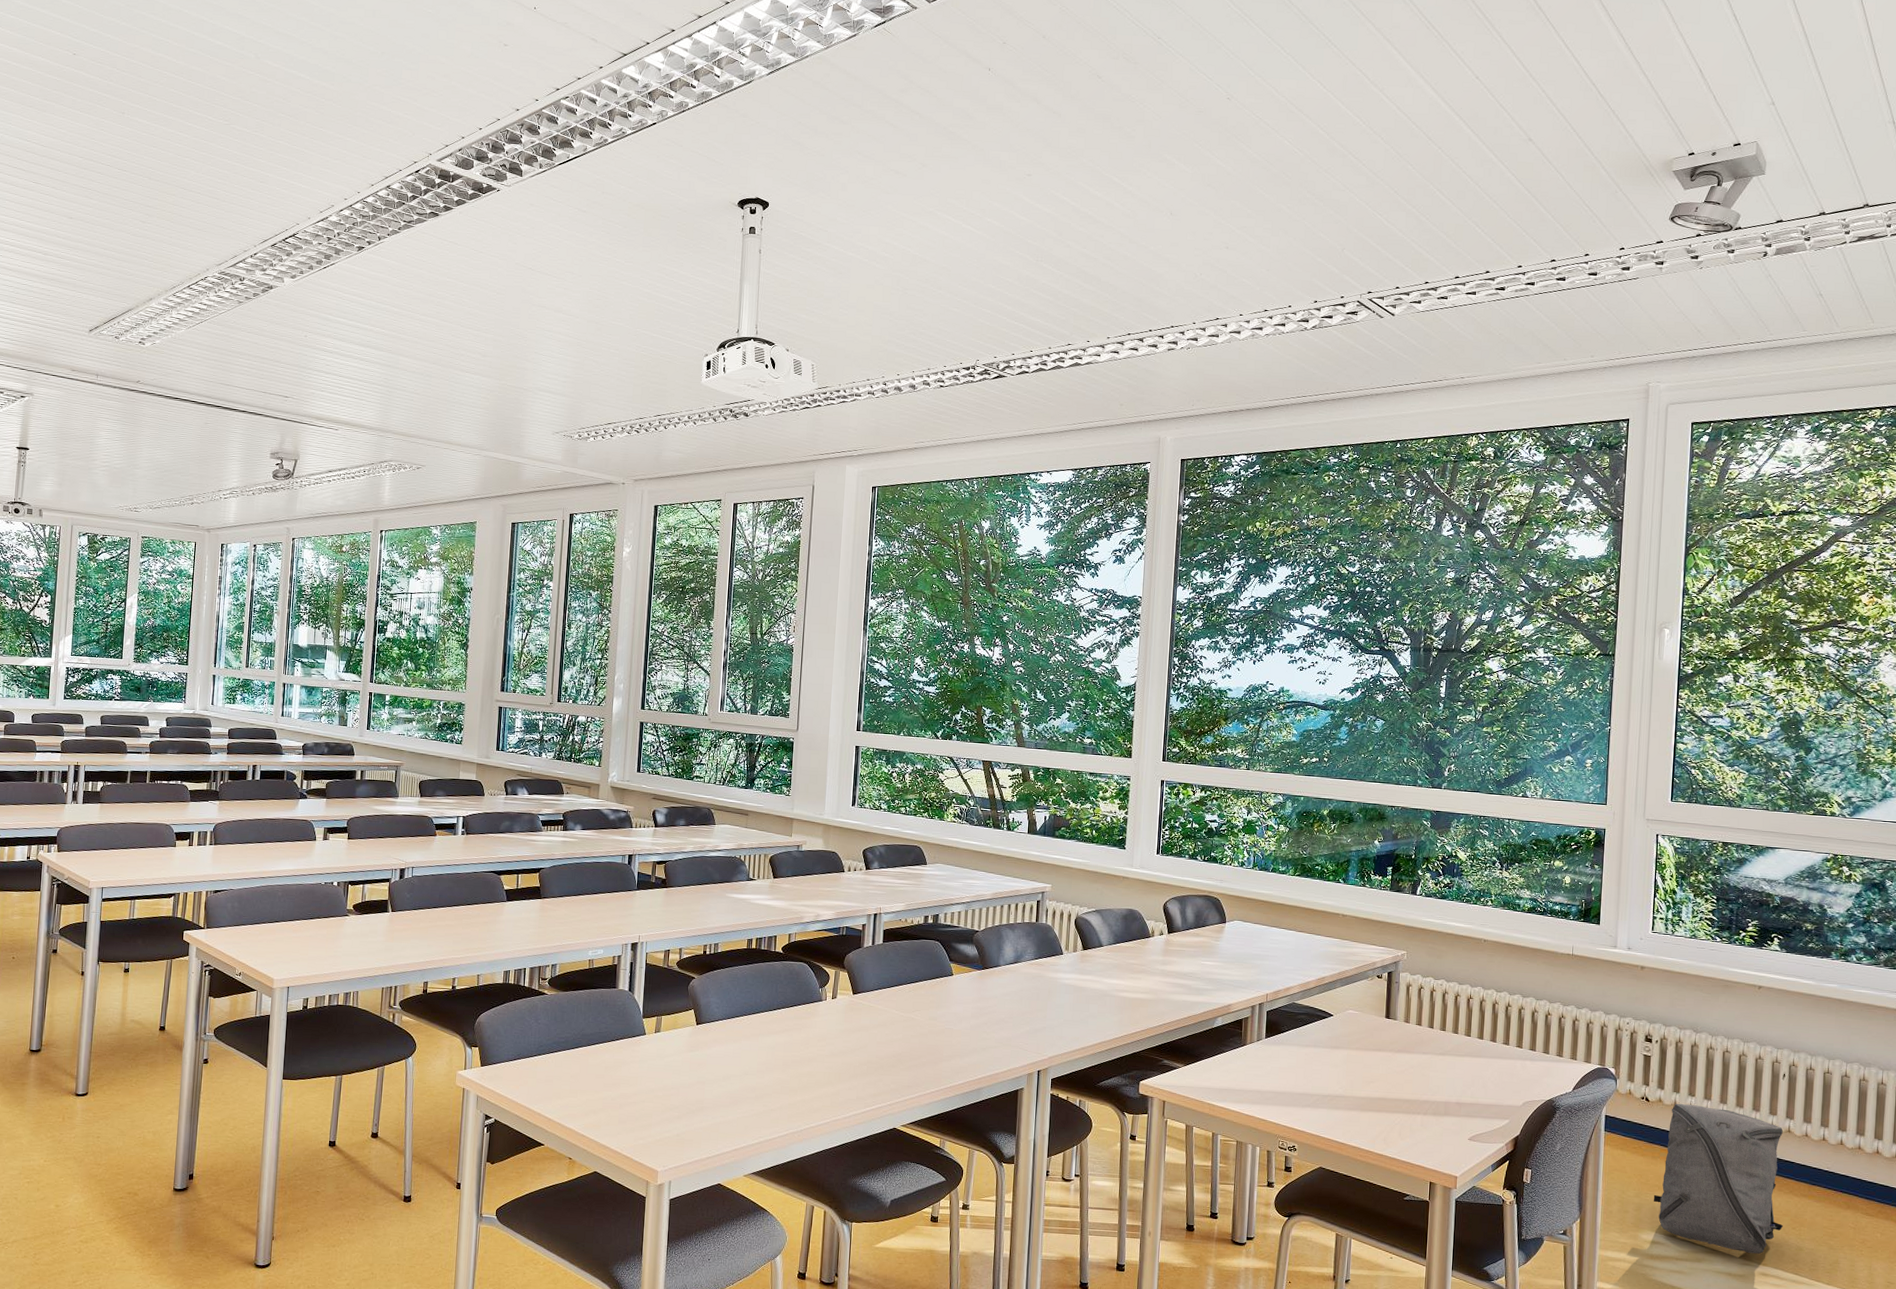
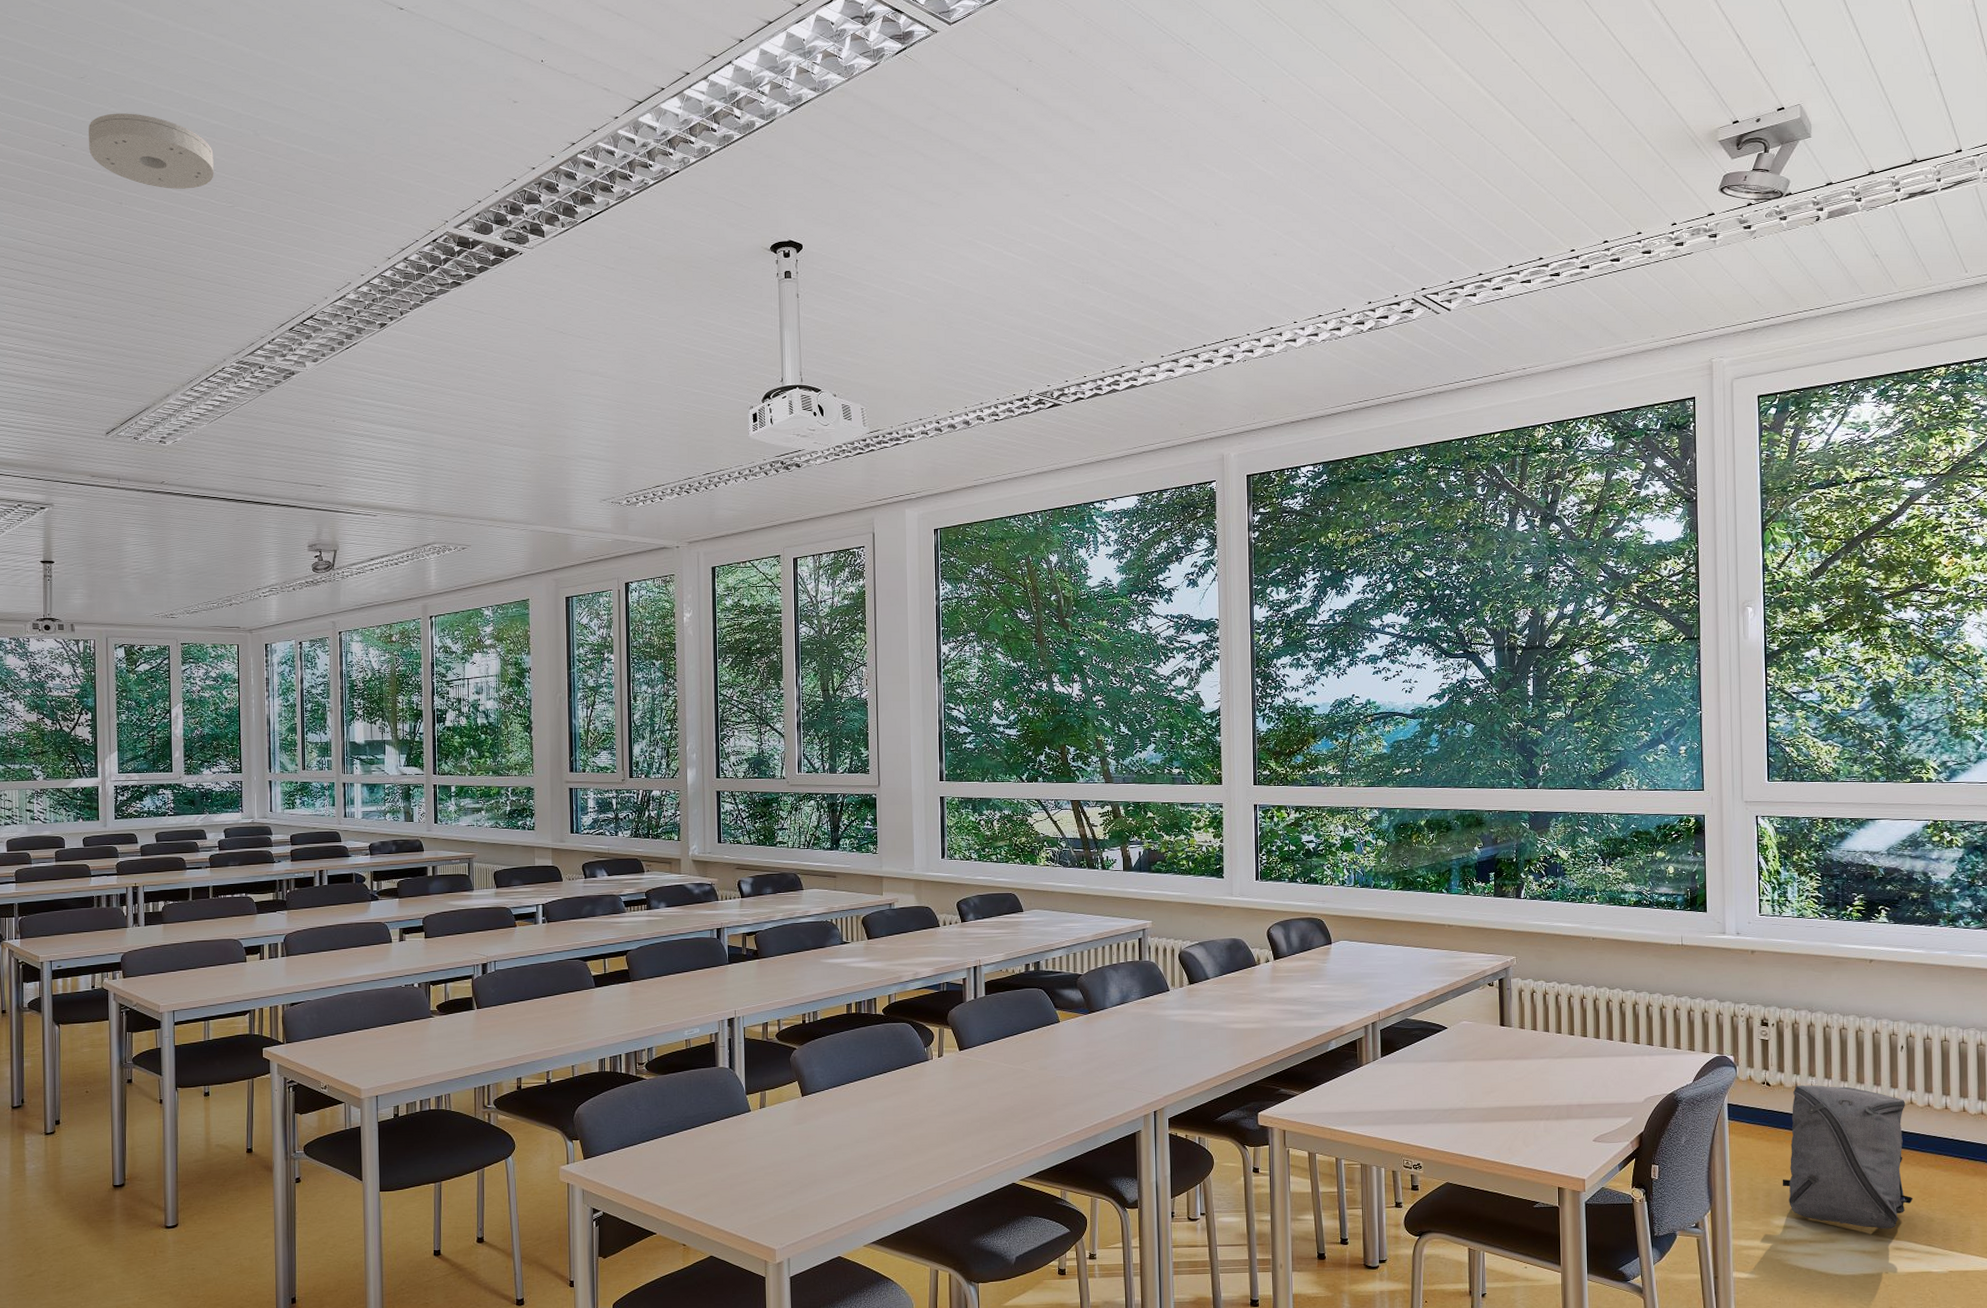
smoke detector: none [98,27,215,105] -> present [89,113,214,189]

